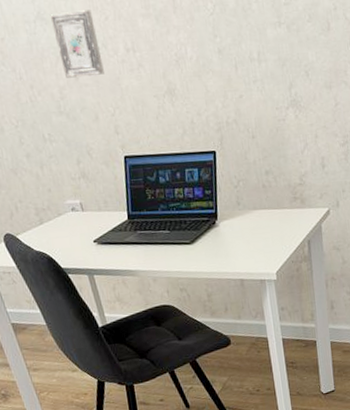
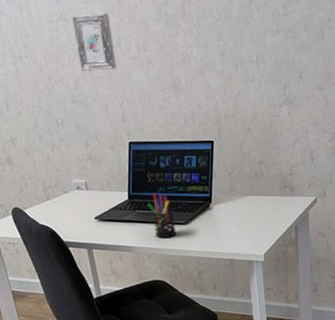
pen holder: none [149,211,182,260] -> present [148,193,177,239]

